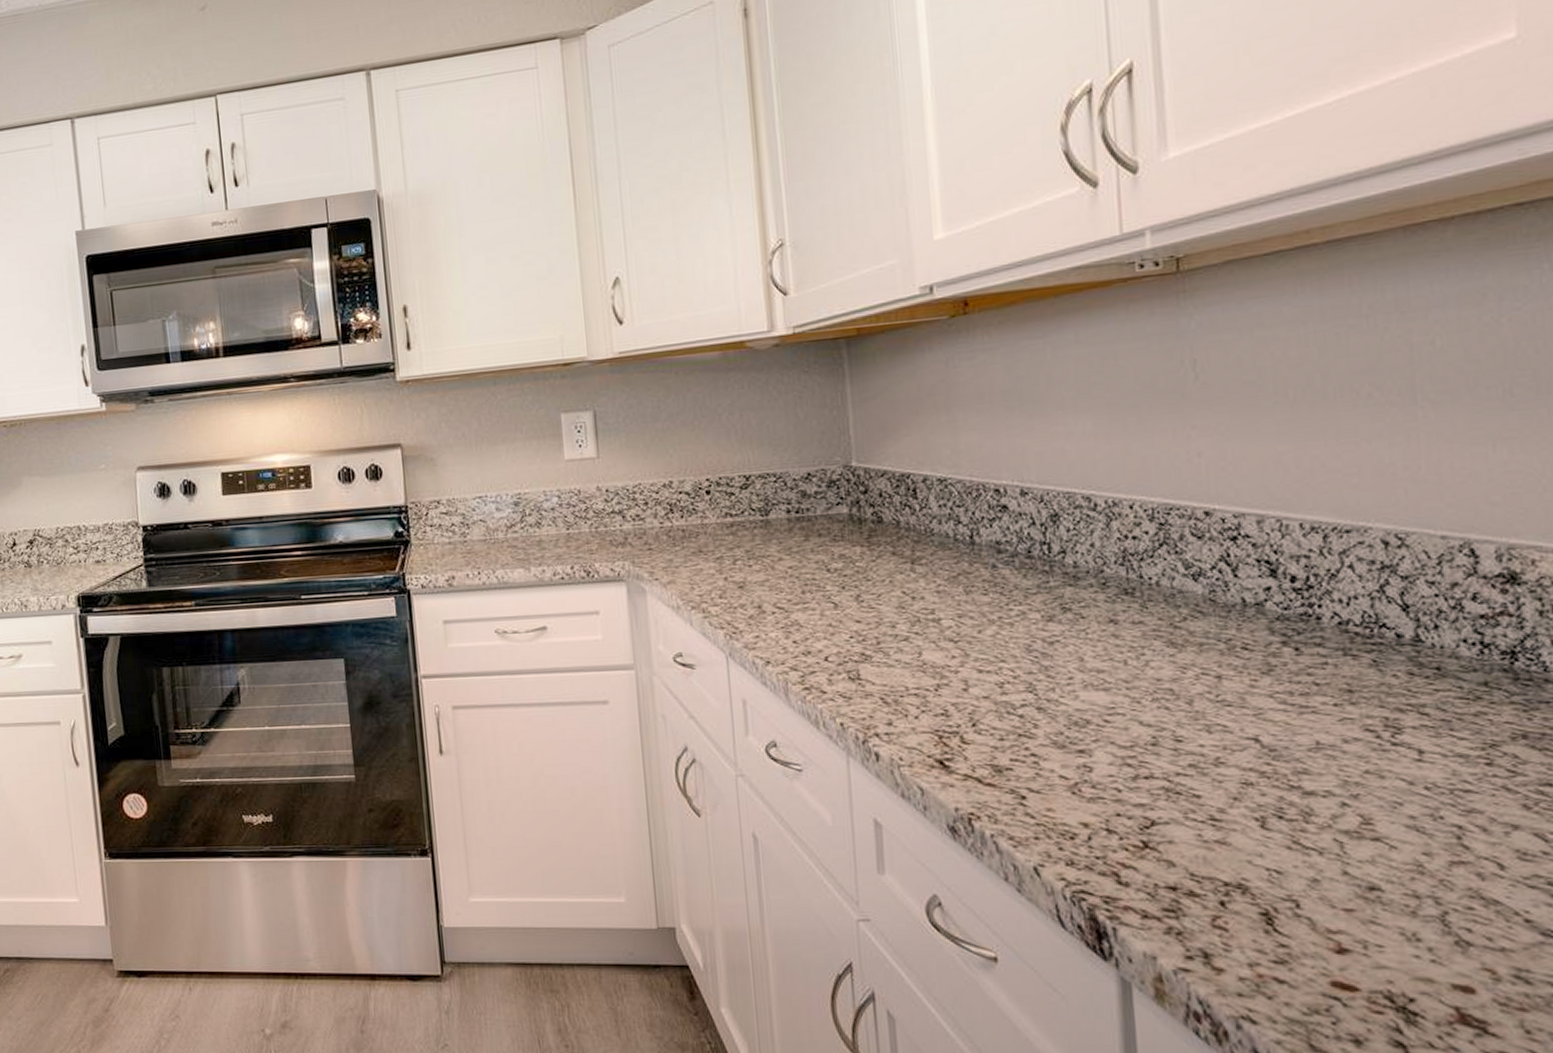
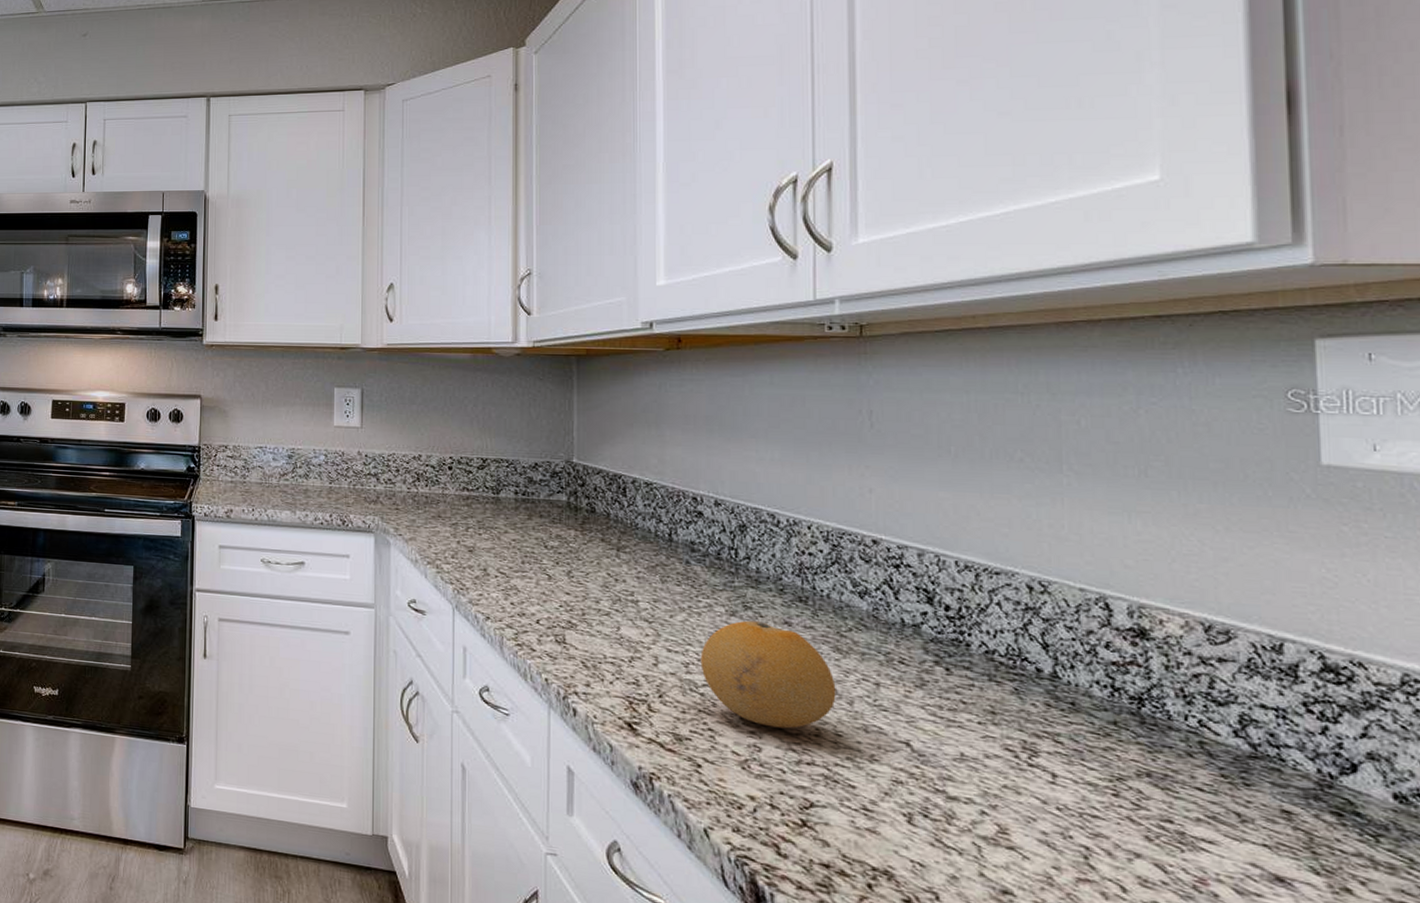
fruit: none [1016,623,1173,742] -> present [700,620,836,729]

